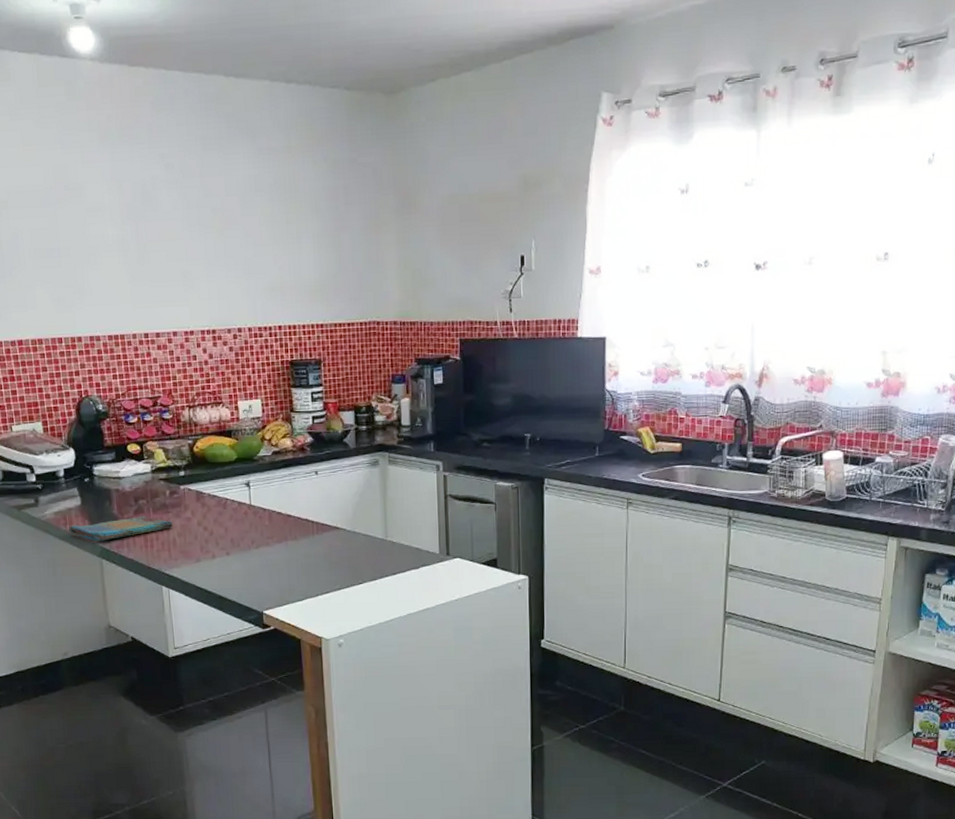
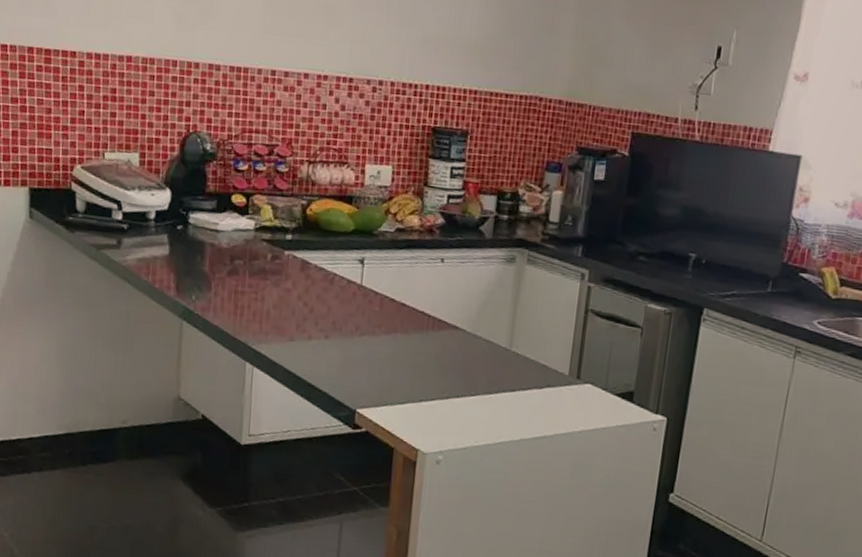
dish towel: present [68,516,174,542] -> none [149,276,270,301]

